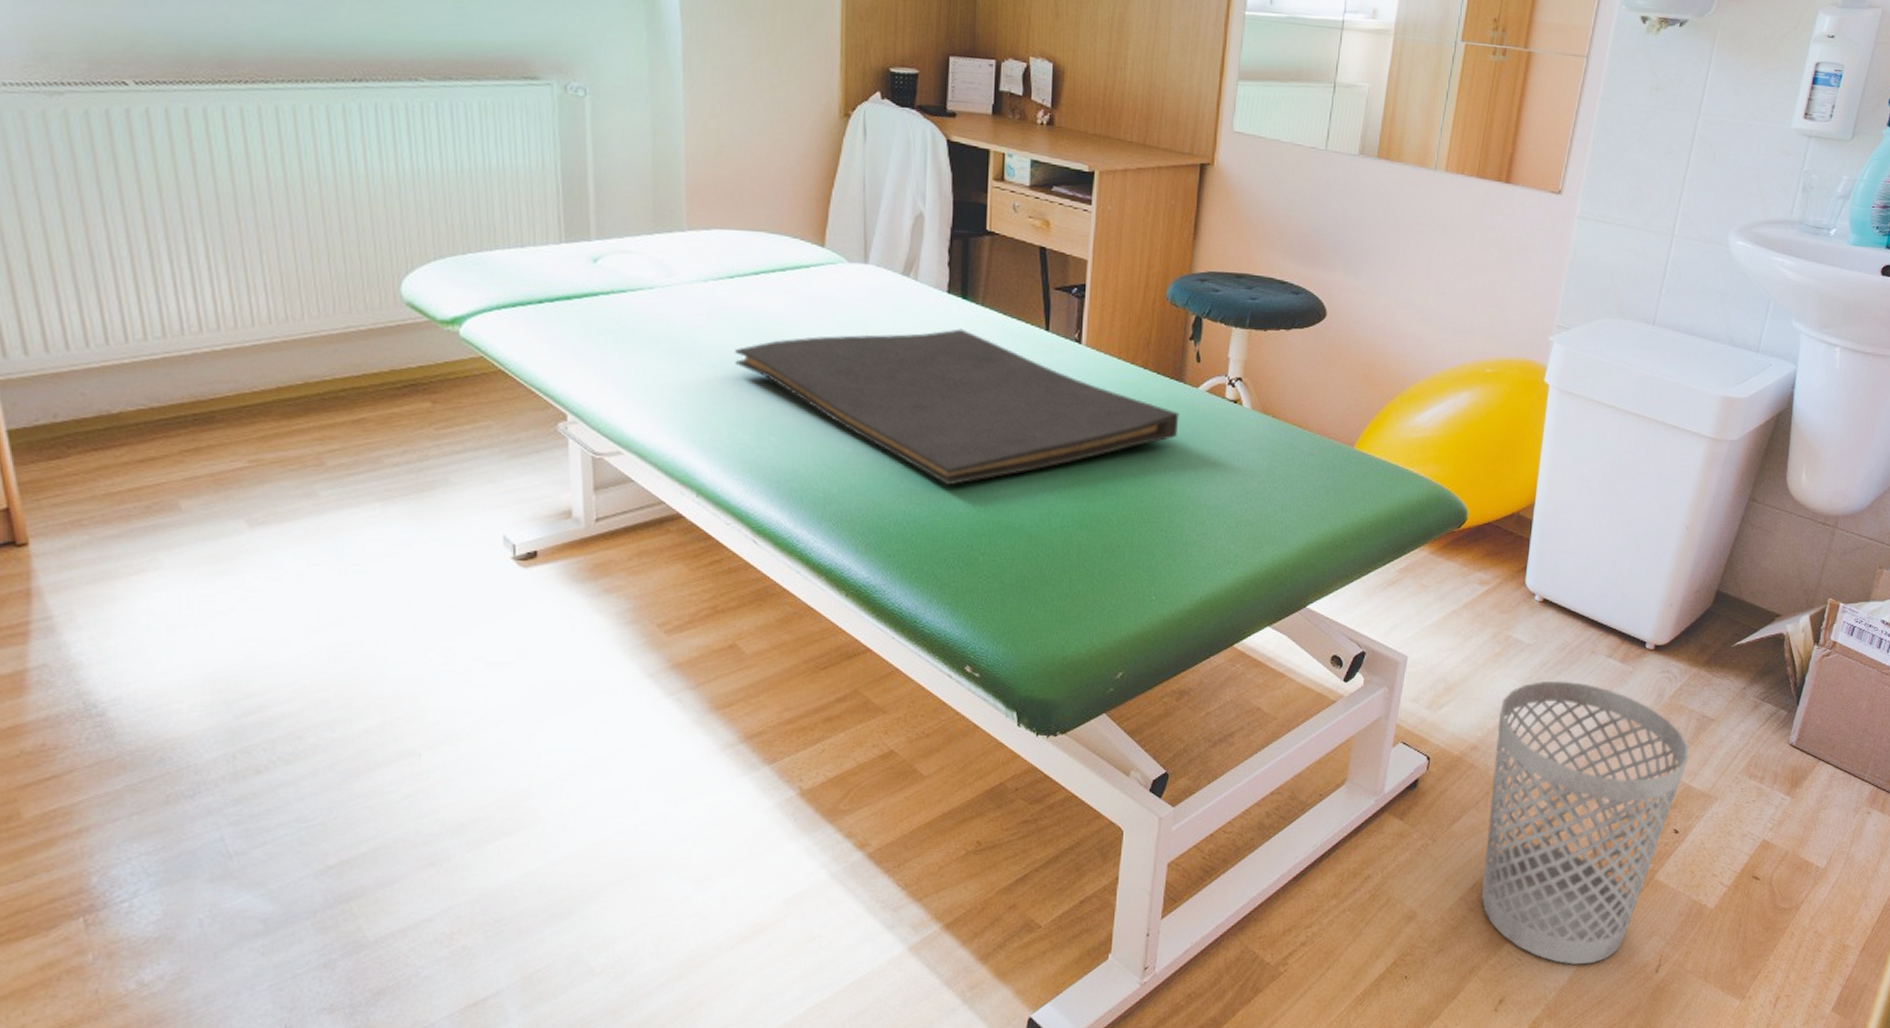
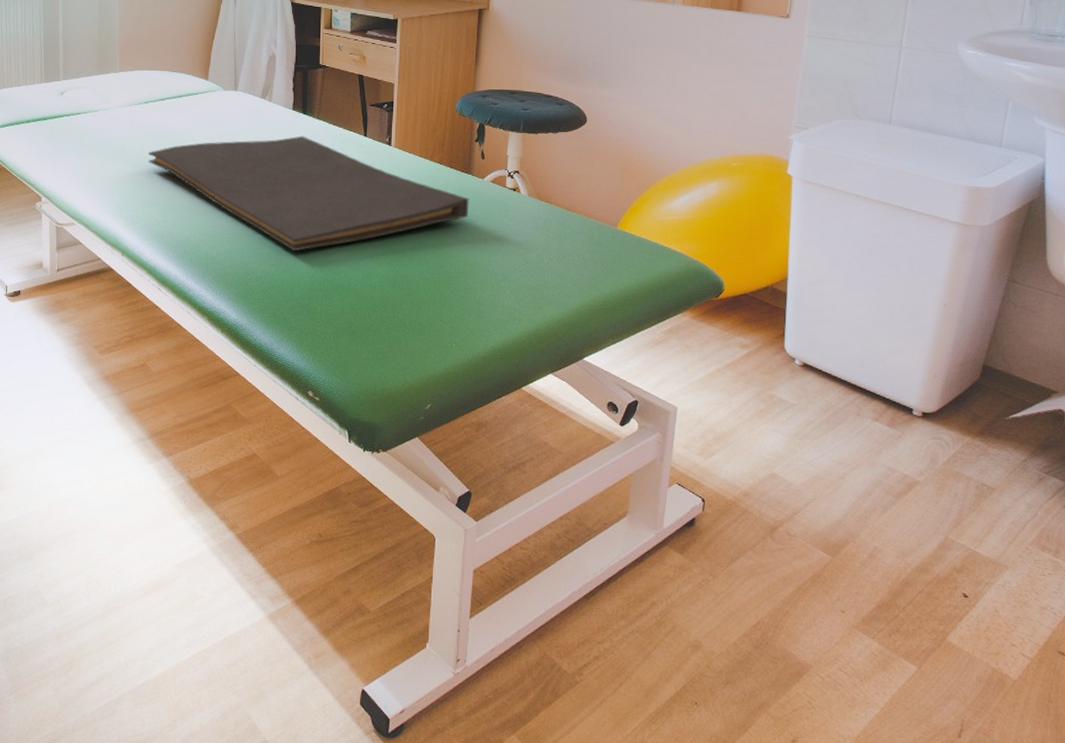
wastebasket: present [1482,680,1689,964] -> none [765,438,971,717]

